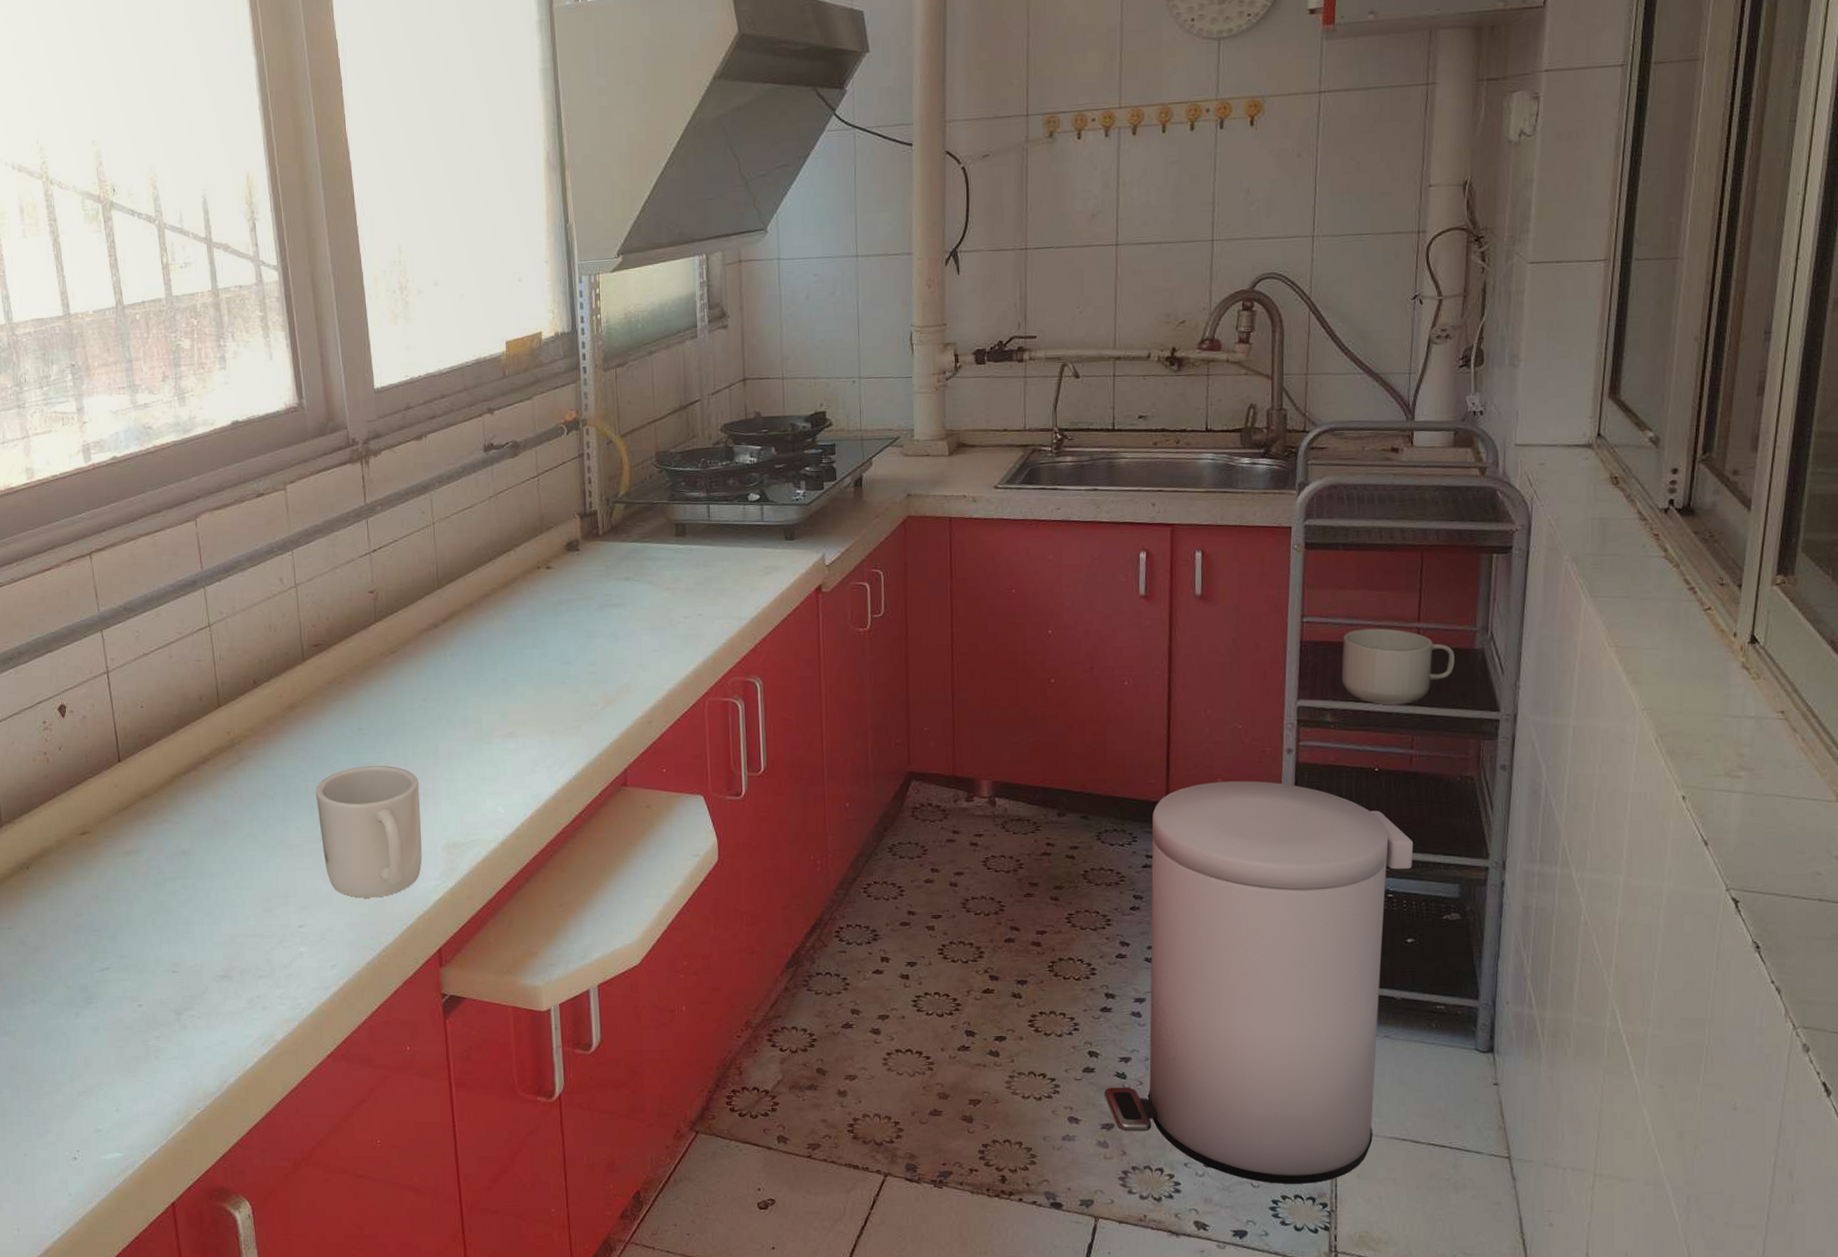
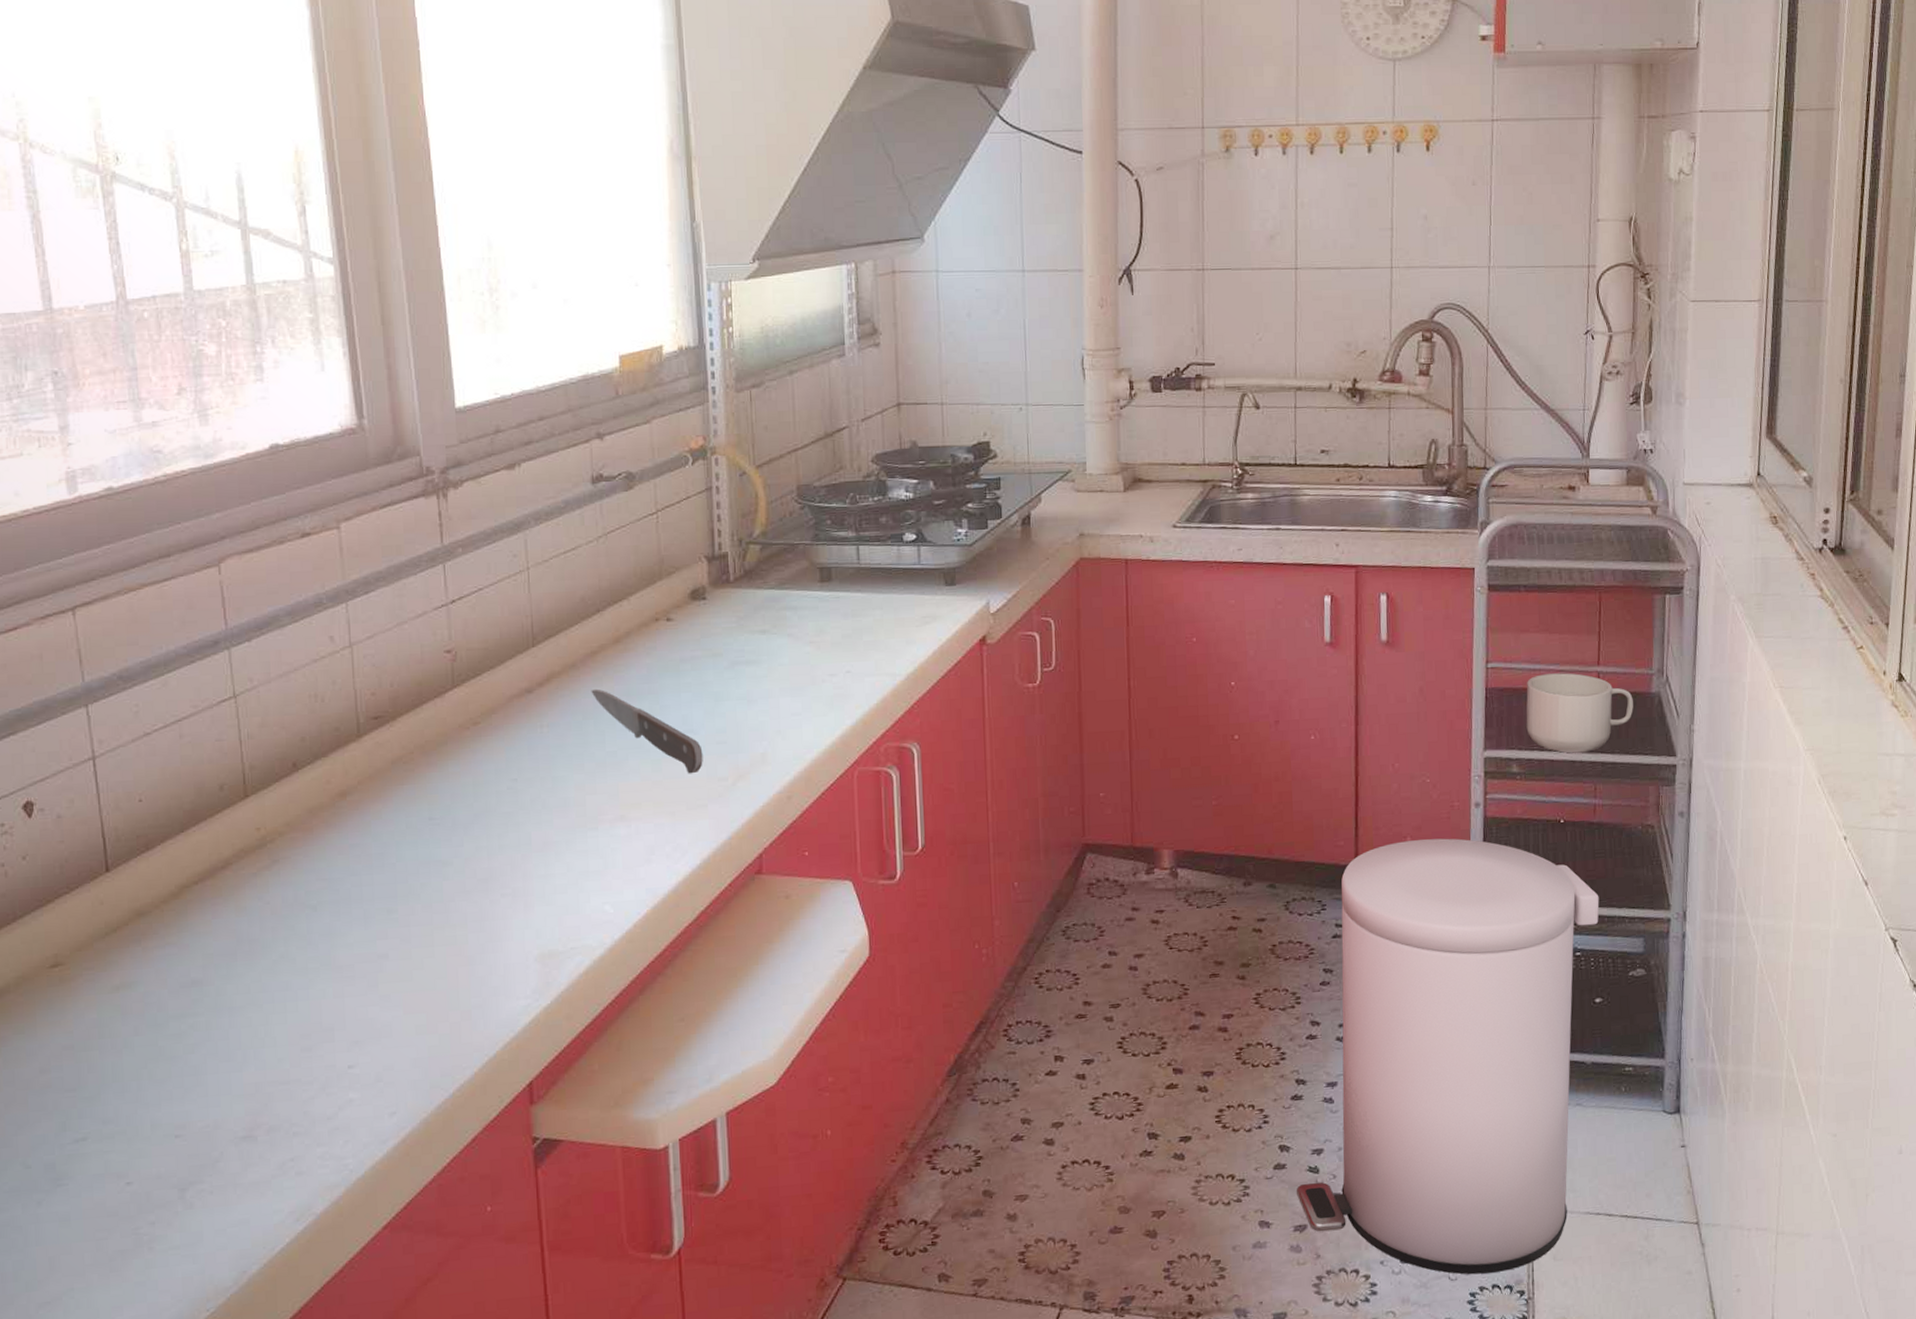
mug: present [316,766,422,898] -> none [373,862,510,1027]
kitchen knife: none [485,625,577,699] -> present [591,688,703,774]

